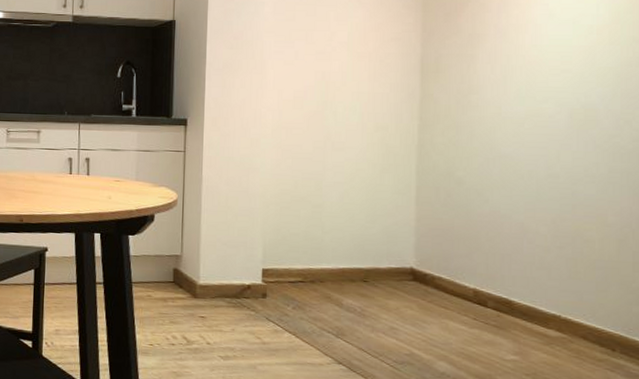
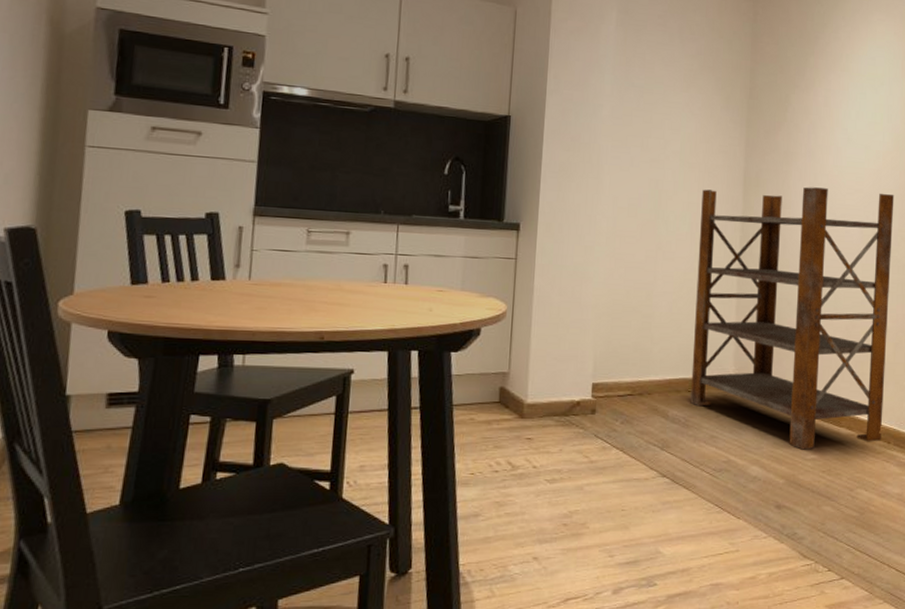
shelving unit: none [366,70,614,350] -> present [690,187,894,450]

